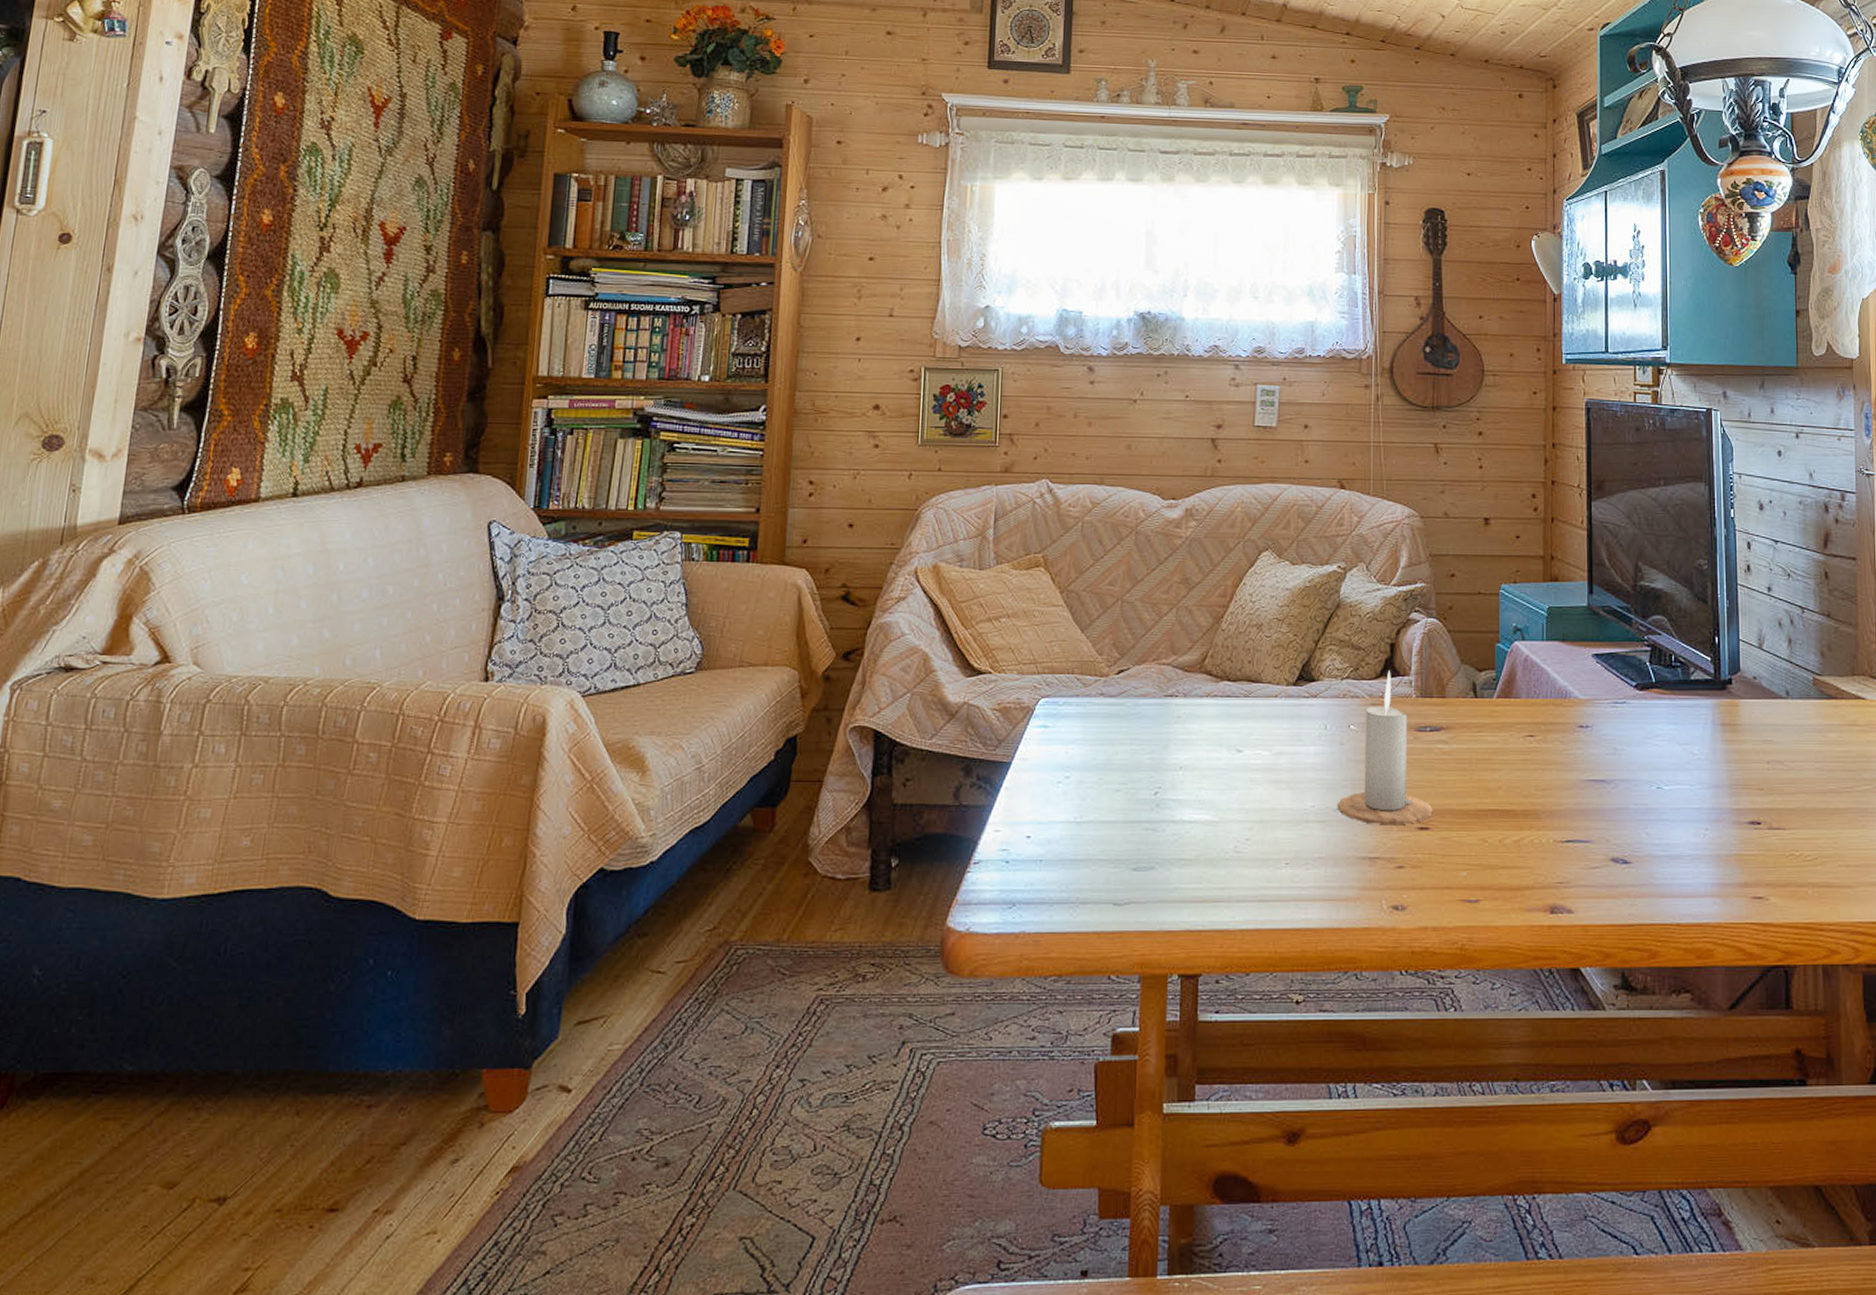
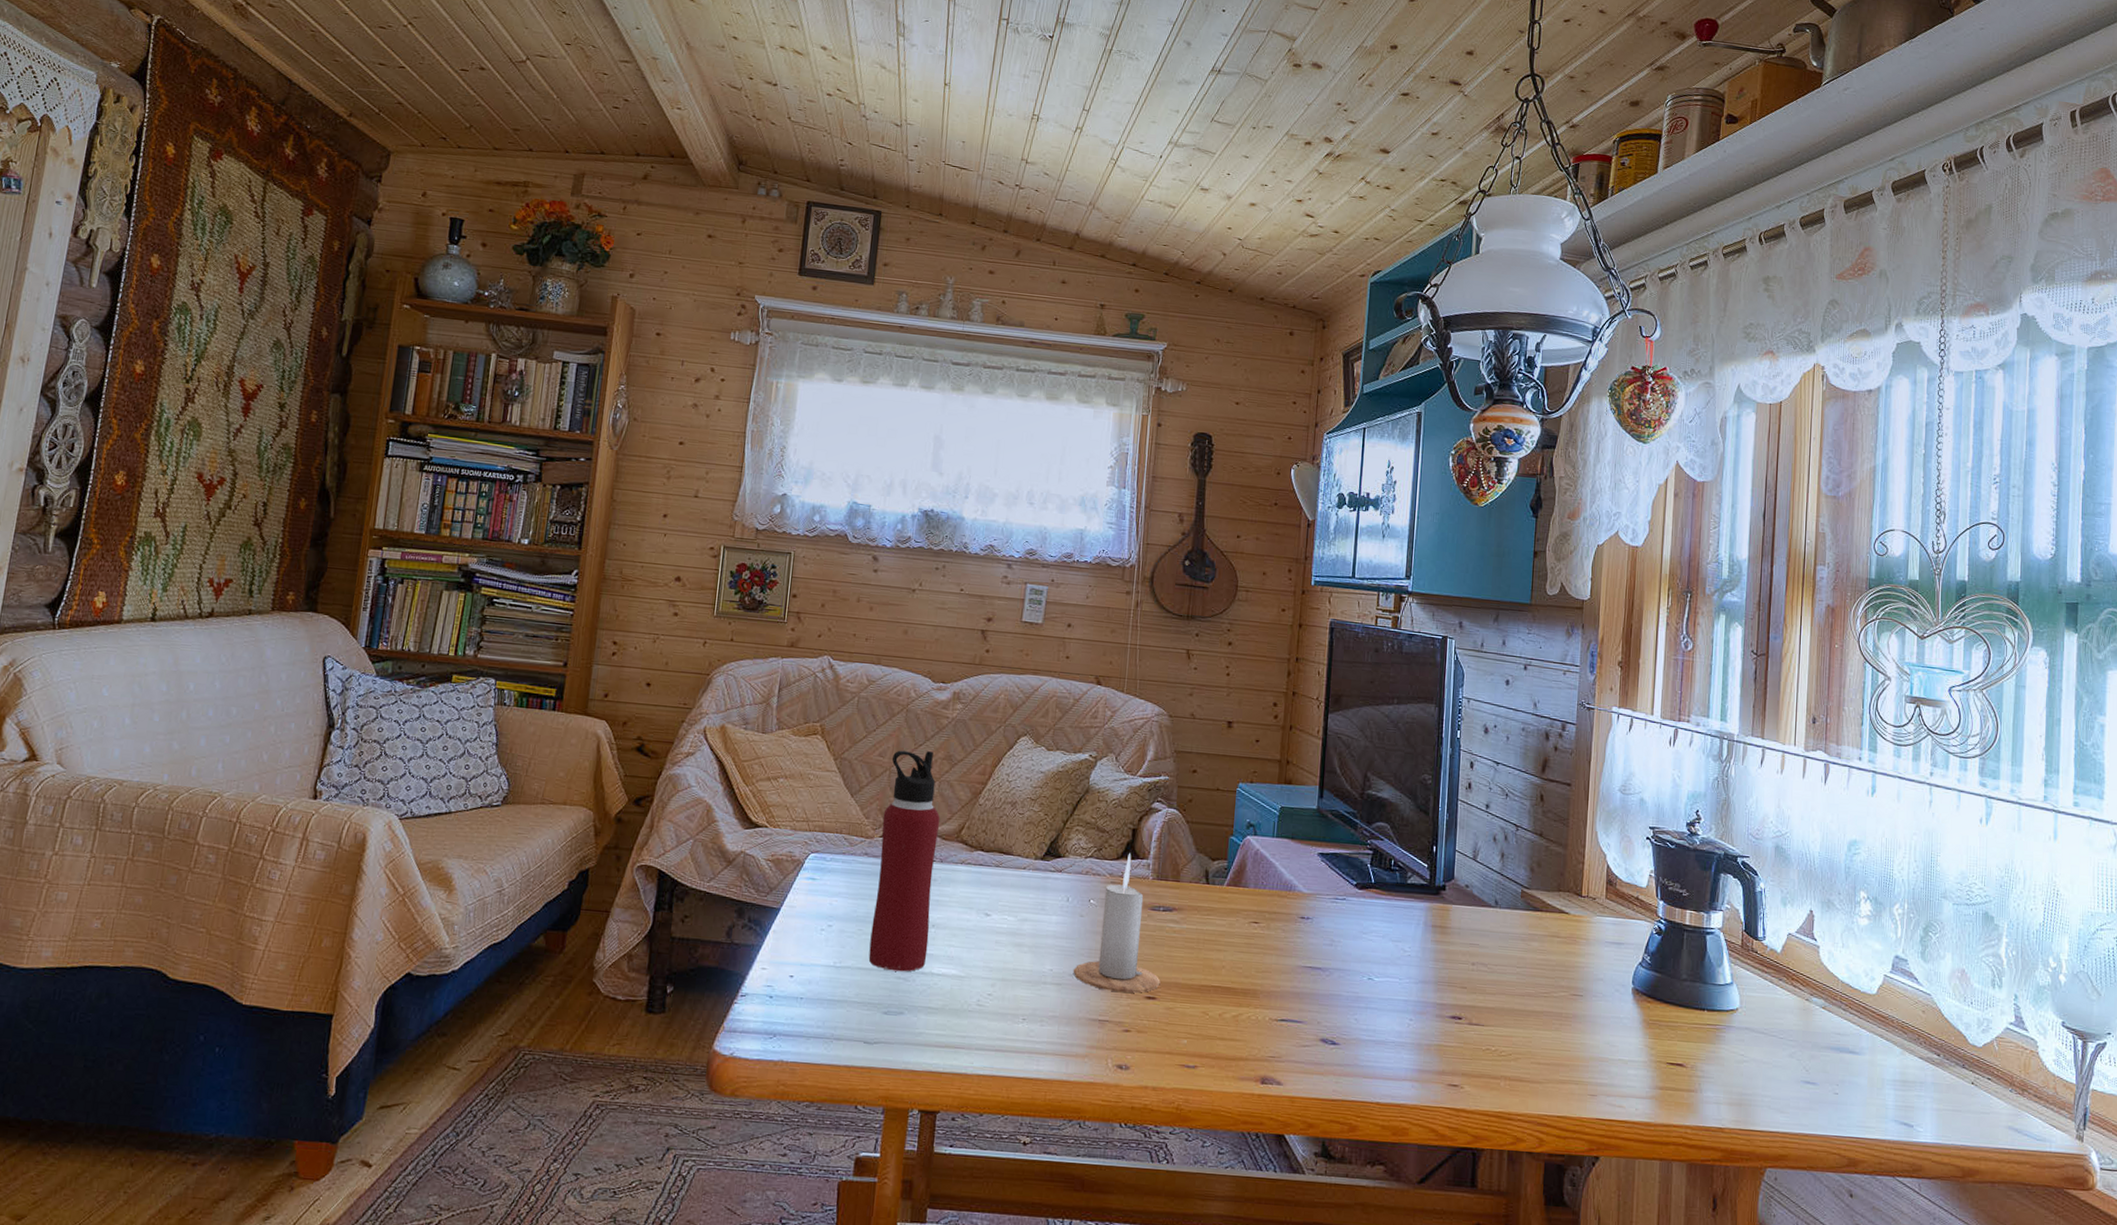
water bottle: none [1112,576,1181,822] -> present [868,750,940,972]

